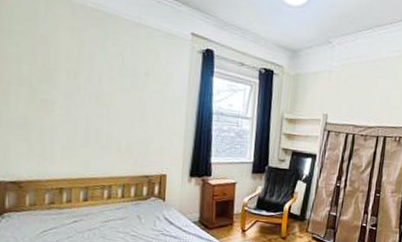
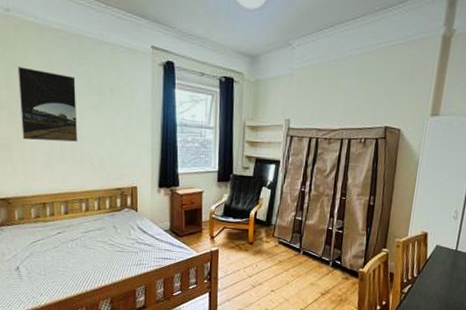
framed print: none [42,42,108,125] -> present [17,67,78,142]

